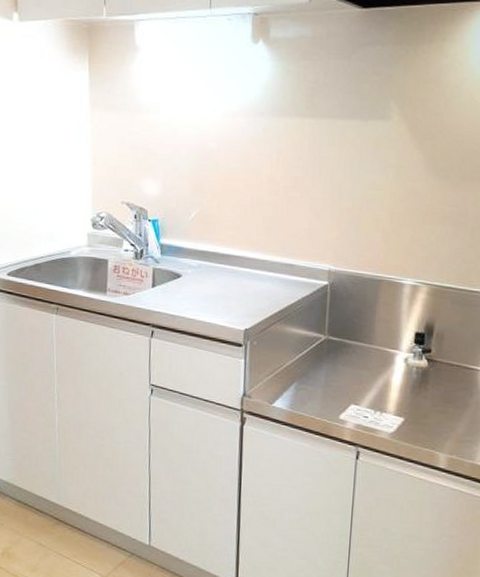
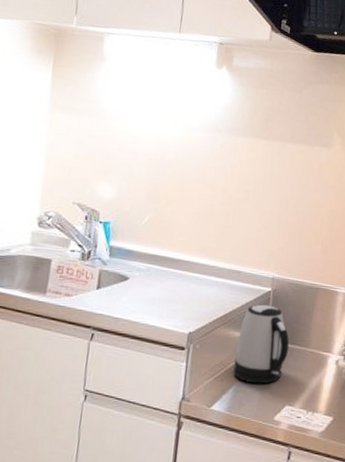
kettle: none [293,299,352,382] -> present [233,304,290,384]

